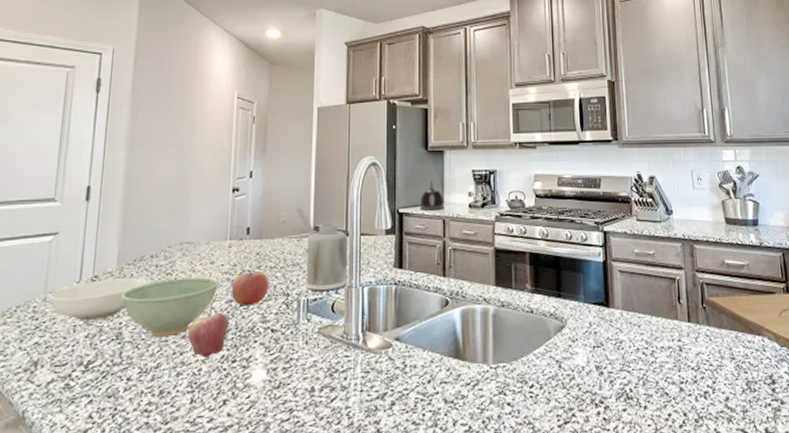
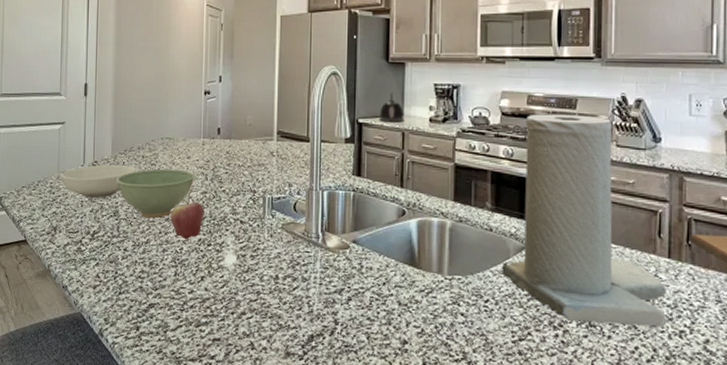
fruit: present [231,270,270,307] -> none [205,167,238,199]
soap dispenser: present [296,207,348,292] -> none [262,112,309,192]
paper towel: none [543,193,693,396] -> present [501,114,667,327]

